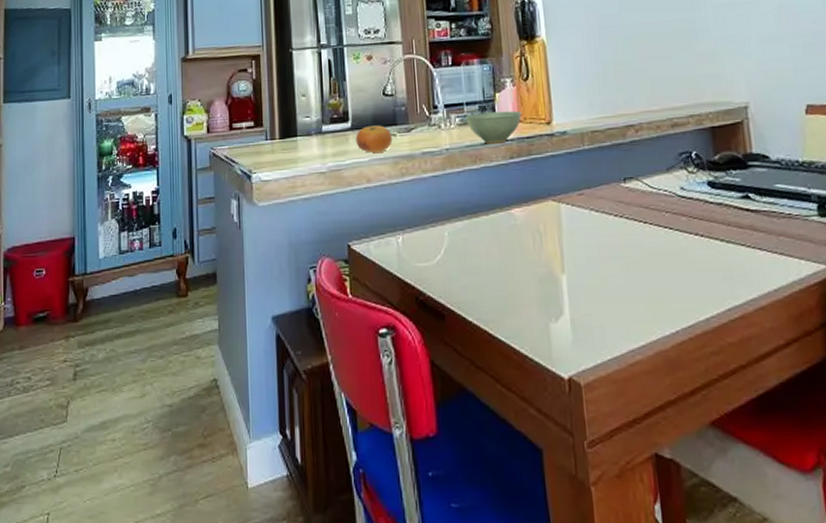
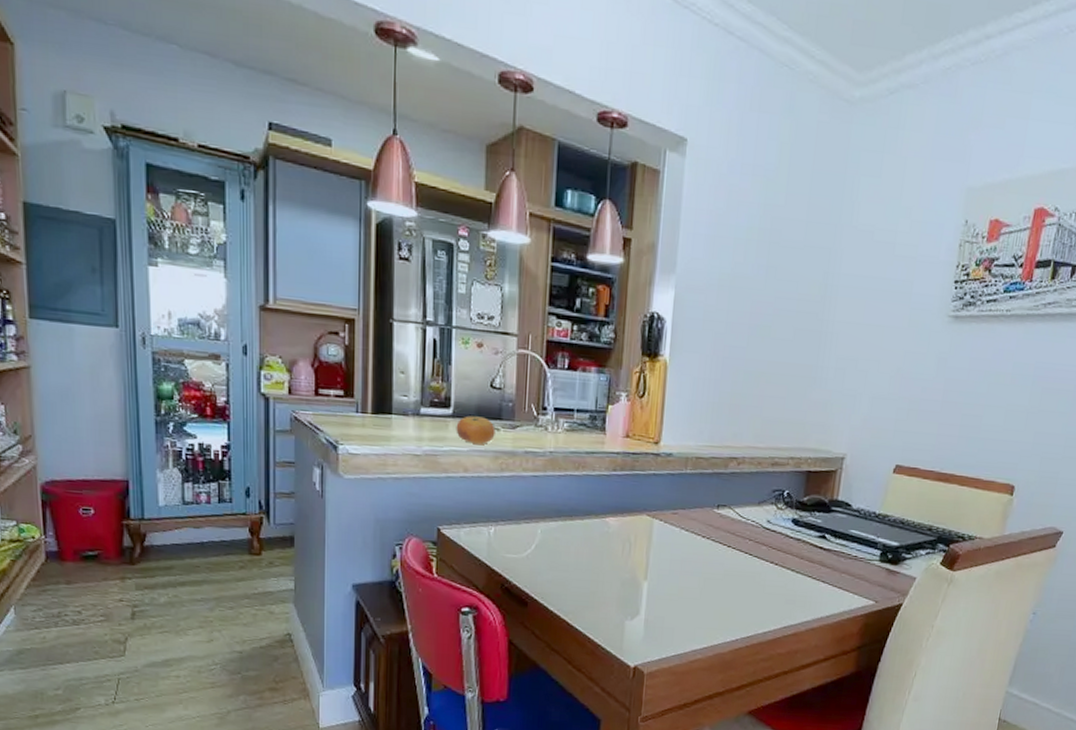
bowl: present [465,110,522,146] -> none [574,421,632,456]

